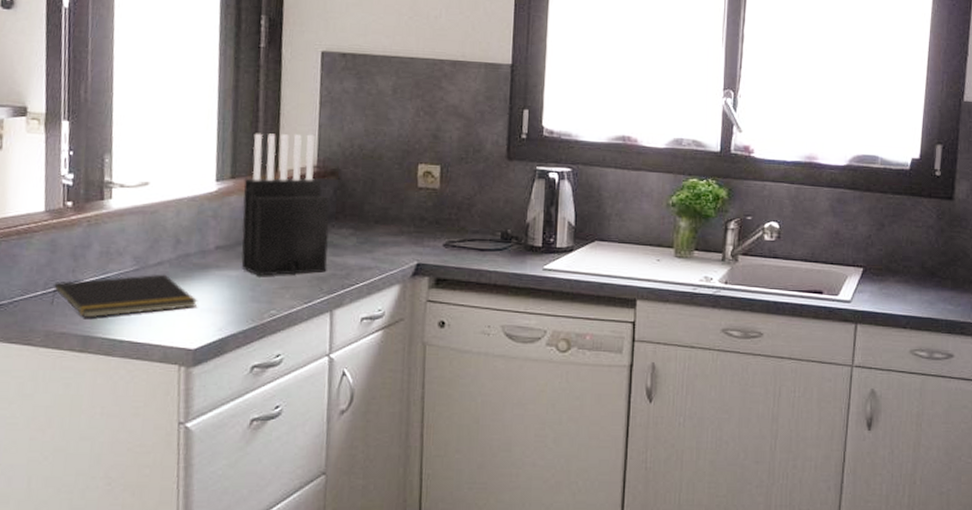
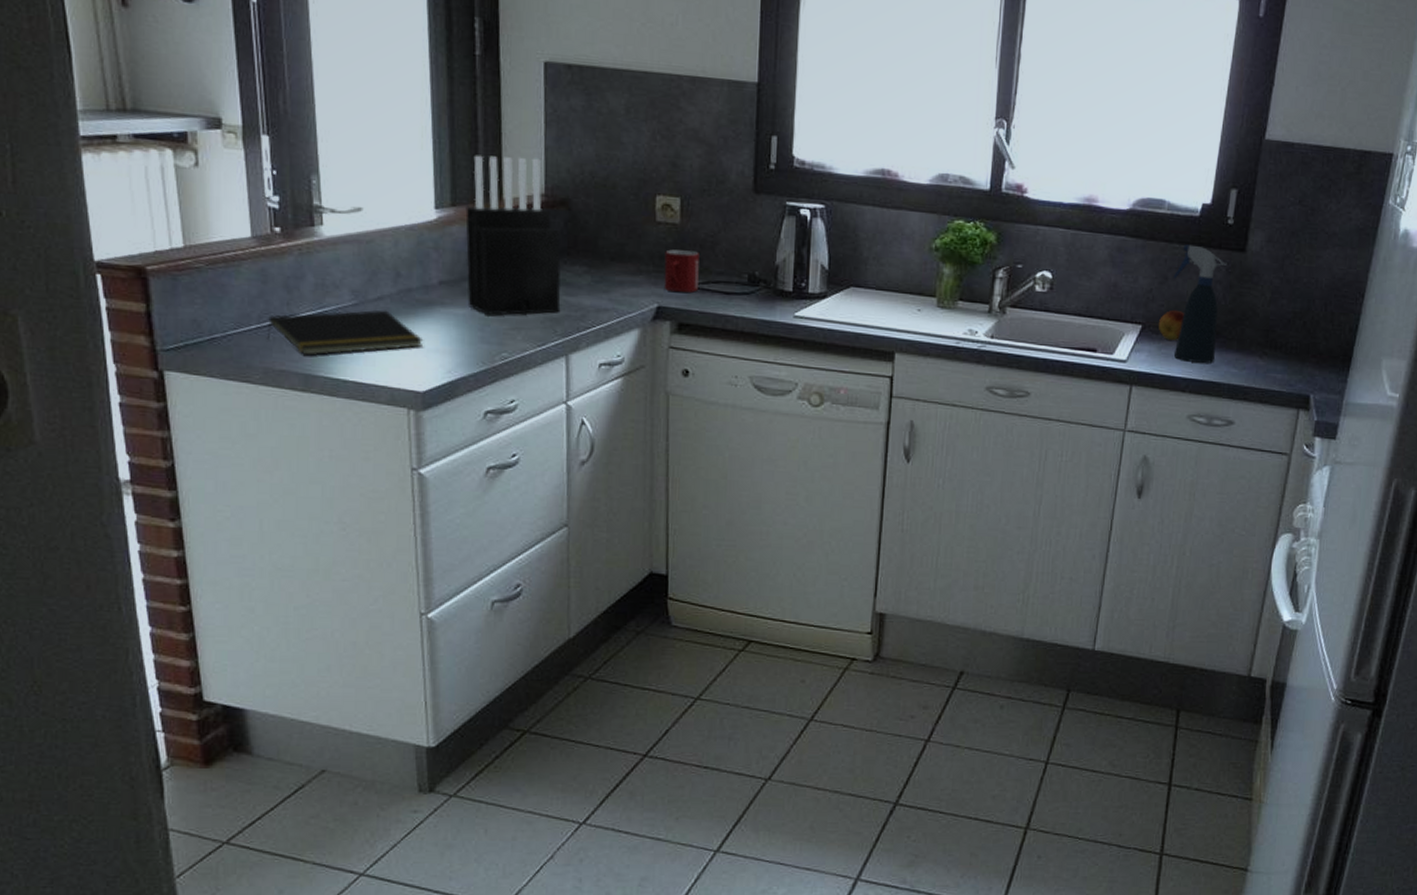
mug: none [423,212,457,250] -> present [664,249,699,293]
fruit: none [878,253,901,282] -> present [1158,309,1184,341]
spray bottle: none [889,194,937,301] -> present [1173,244,1227,363]

